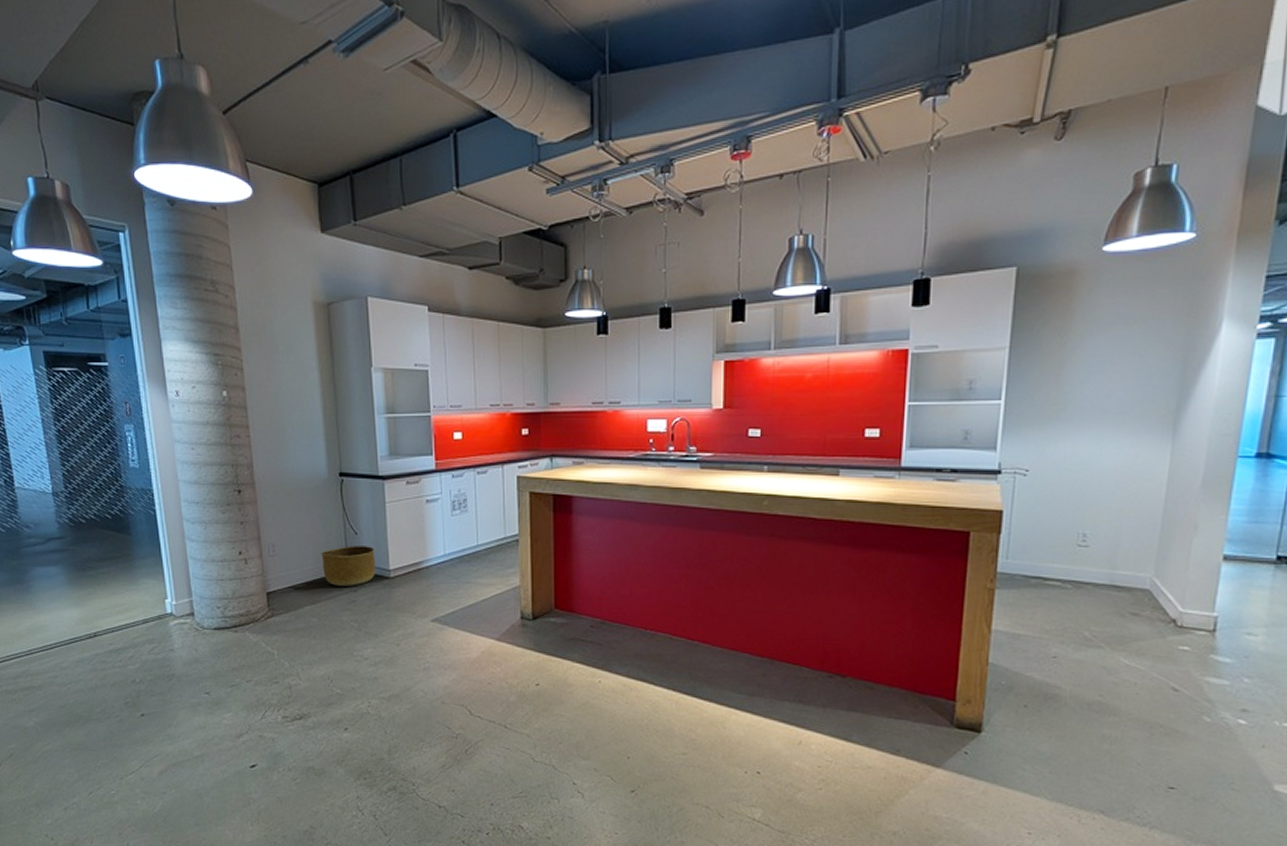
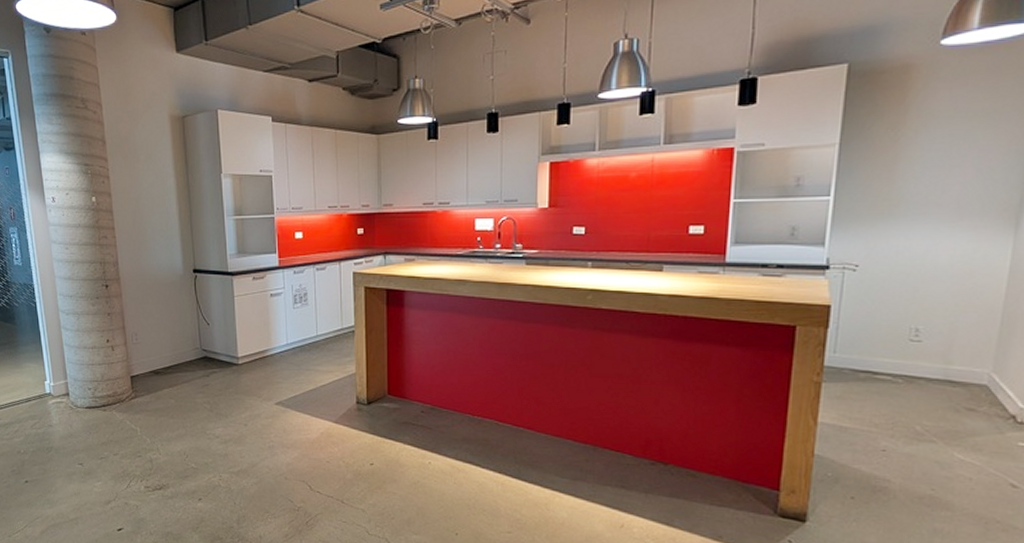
basket: present [321,546,376,586] -> none [178,335,226,372]

